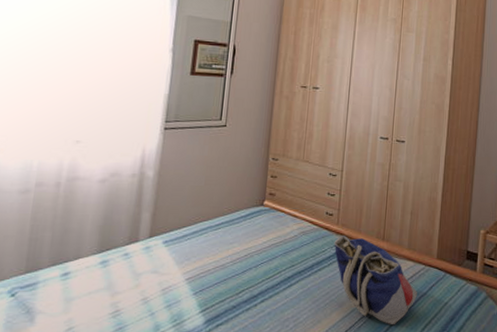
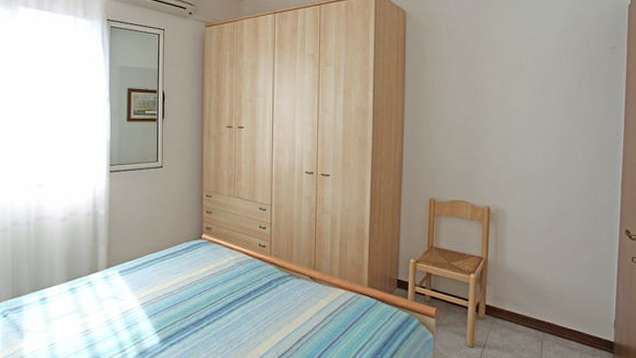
tote bag: present [334,236,417,324] -> none [268,266,350,347]

